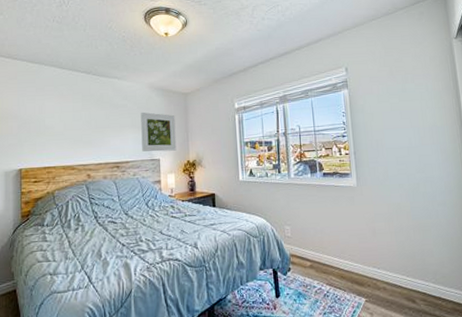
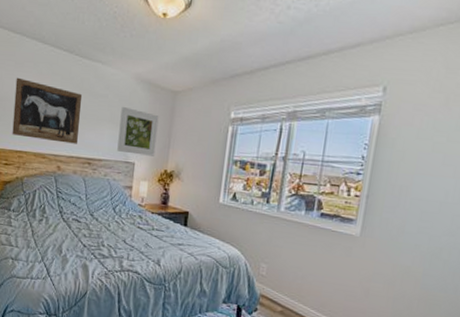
wall art: none [38,101,104,154] -> present [12,77,83,144]

